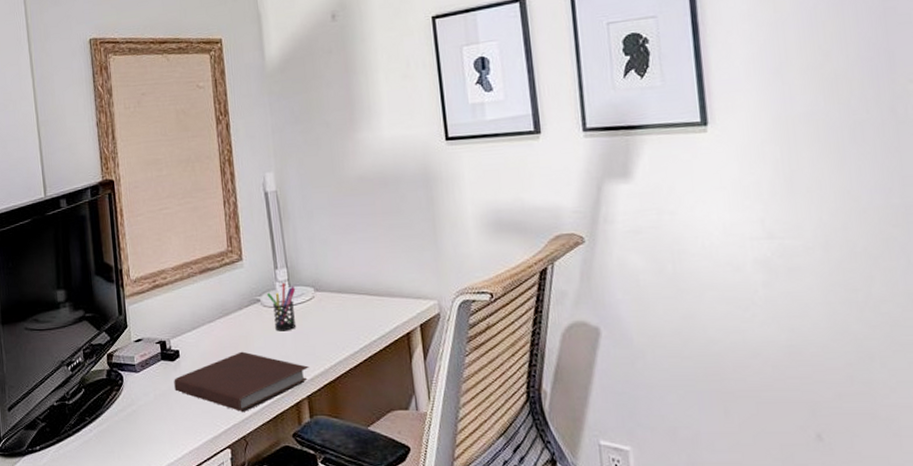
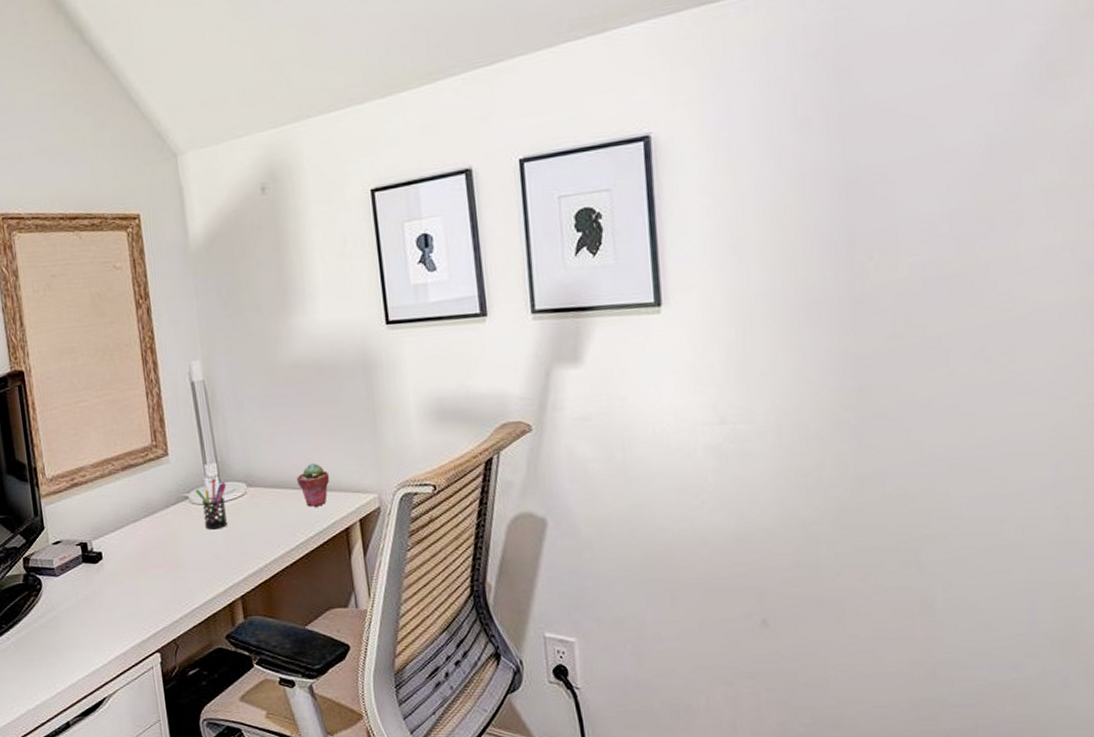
notebook: present [174,351,309,412] -> none [97,551,242,614]
potted succulent: none [360,269,393,312] -> present [296,462,330,507]

